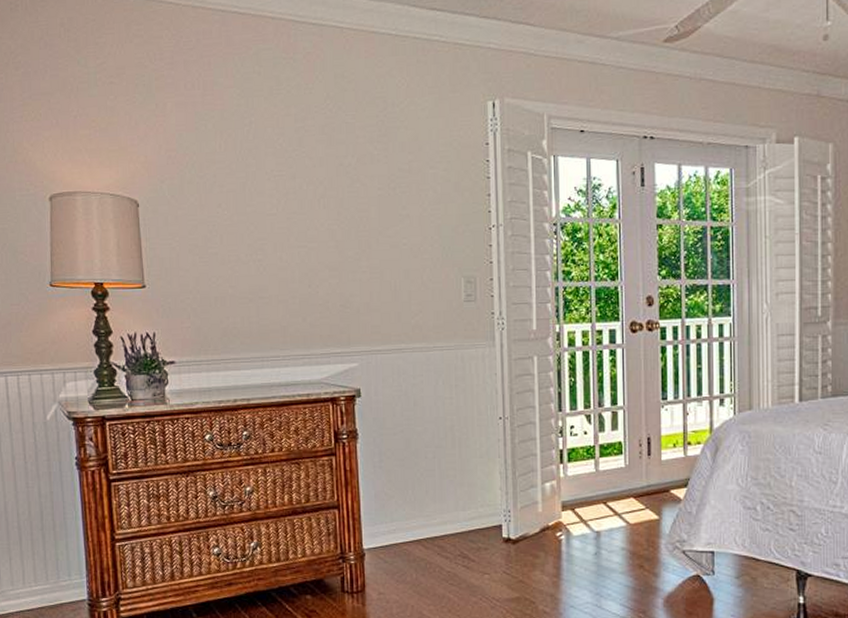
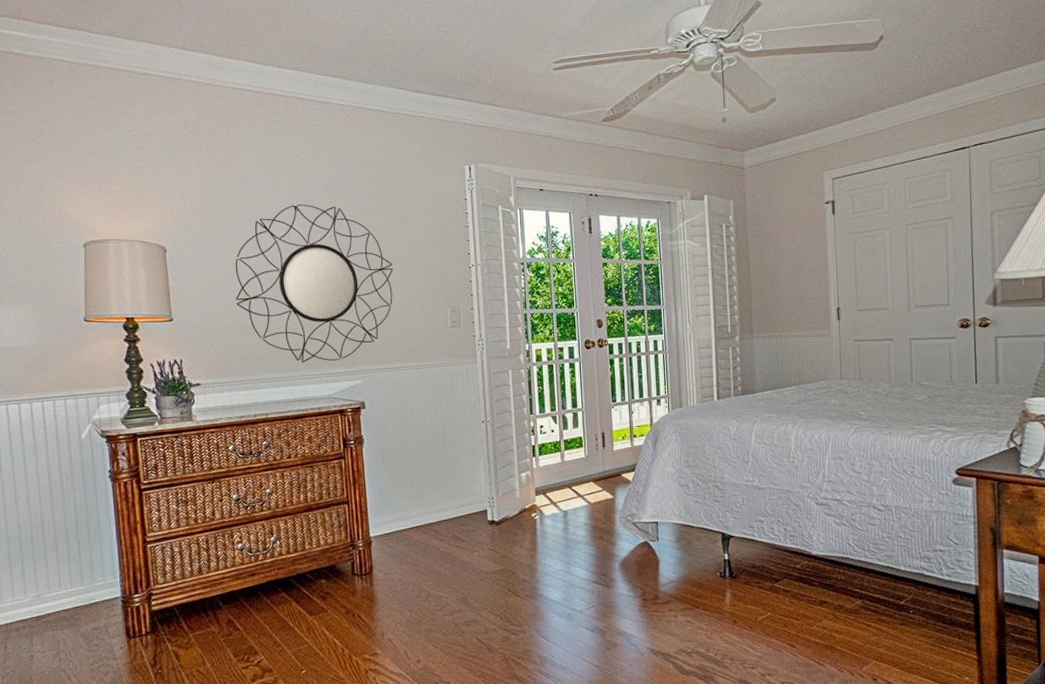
home mirror: none [215,150,398,341] -> present [235,204,394,363]

